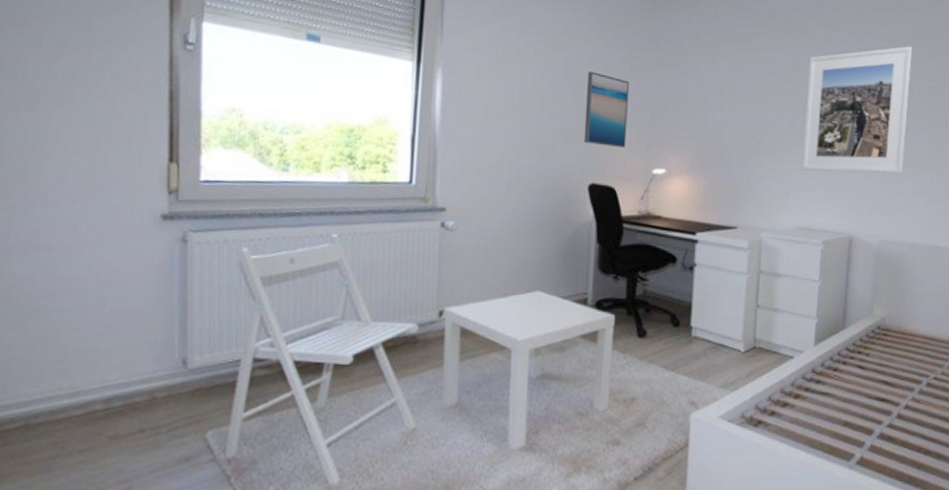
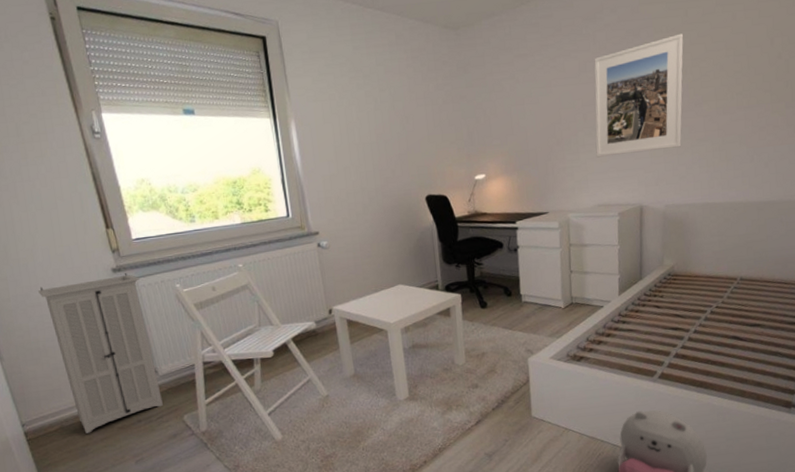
storage cabinet: none [52,223,196,439] -> present [38,273,163,434]
wall art: present [584,72,630,149] -> none [410,102,451,164]

